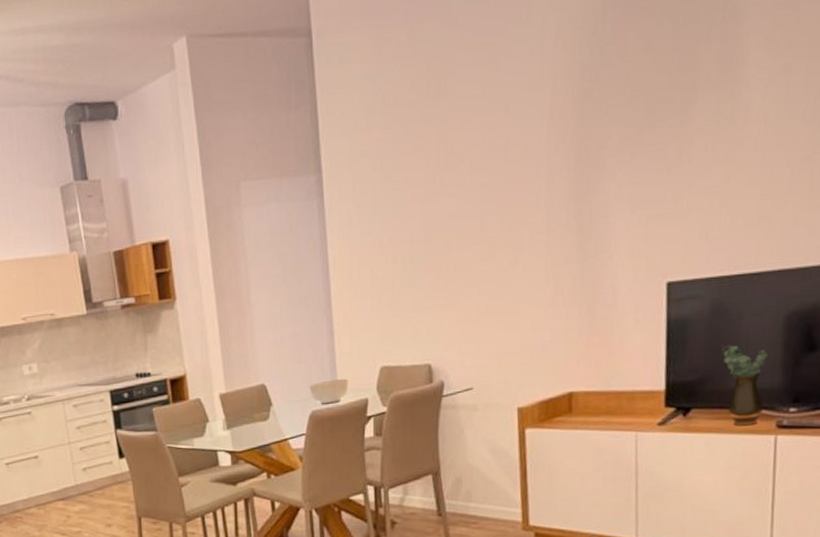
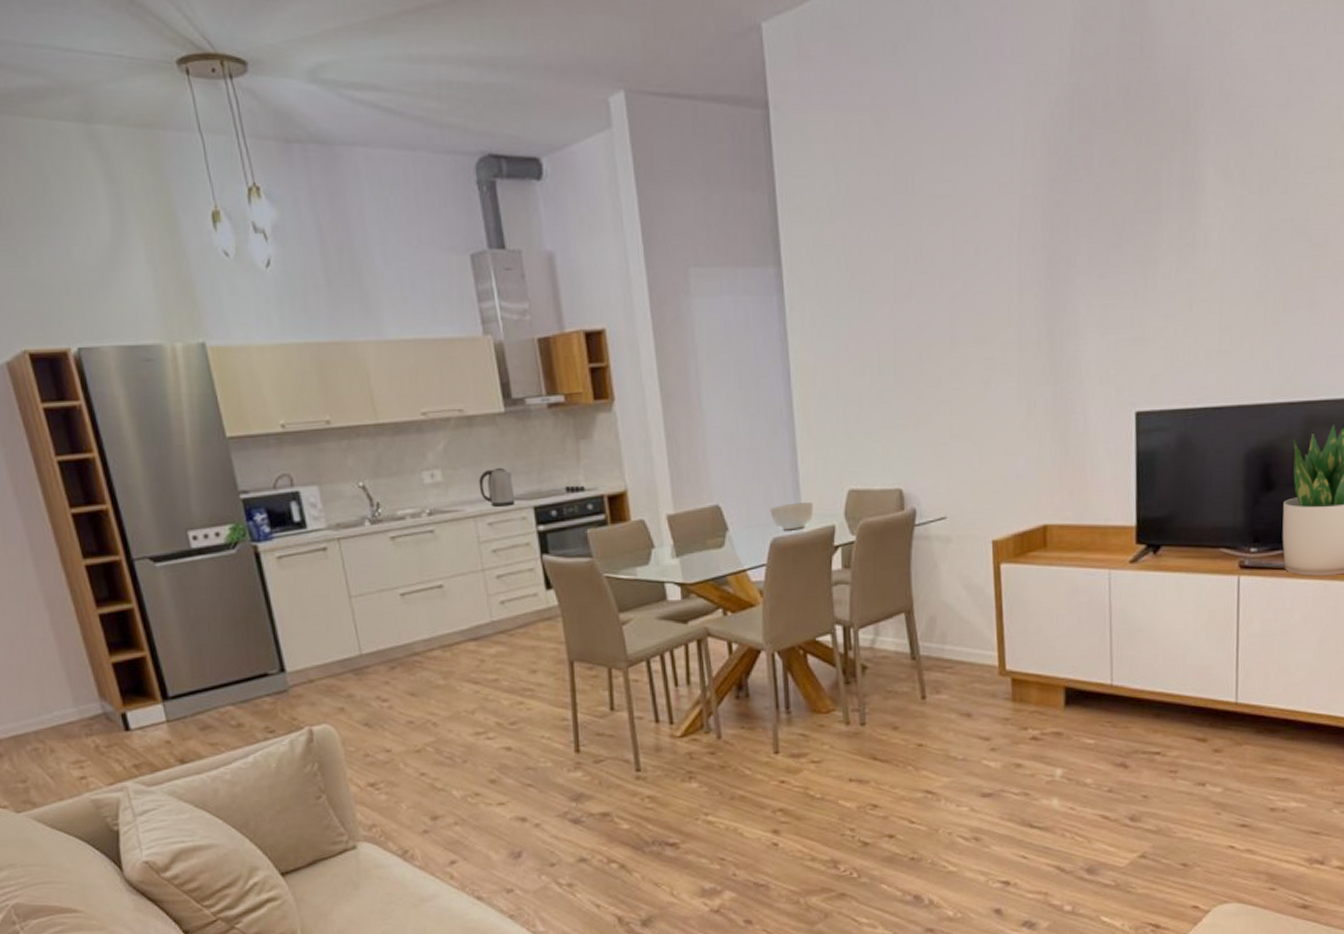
kettle: none [66,359,95,392] -> present [479,467,515,507]
vase: present [720,344,768,426] -> none [1187,479,1230,566]

